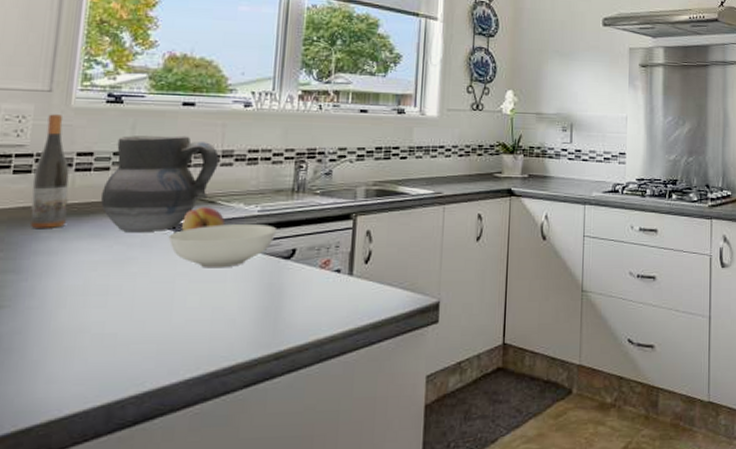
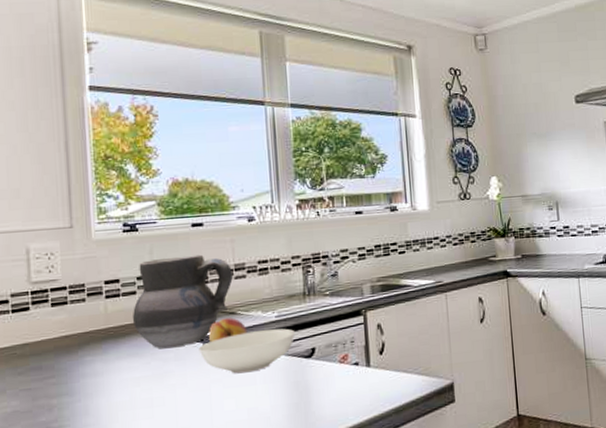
wine bottle: present [29,114,70,228] -> none [69,248,107,354]

